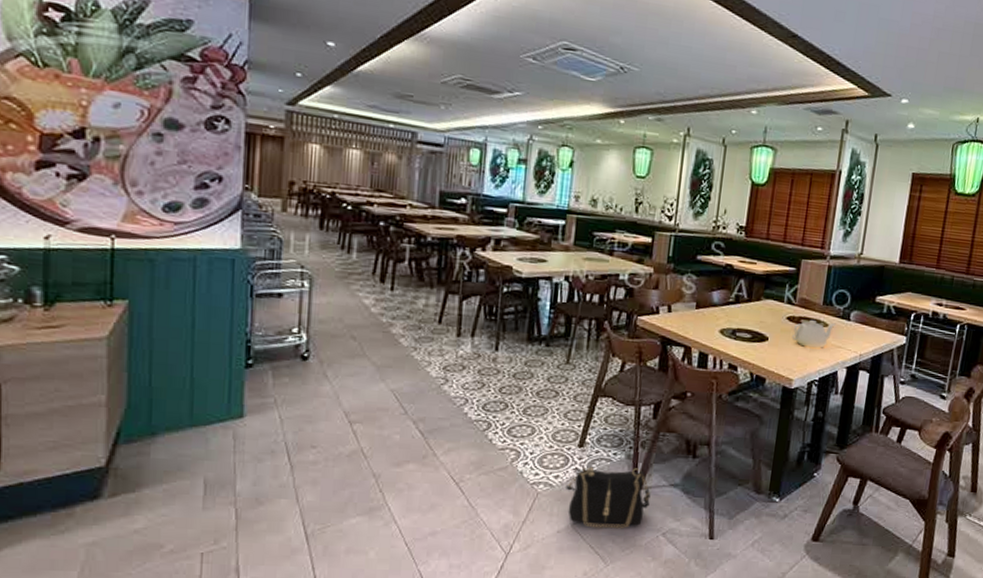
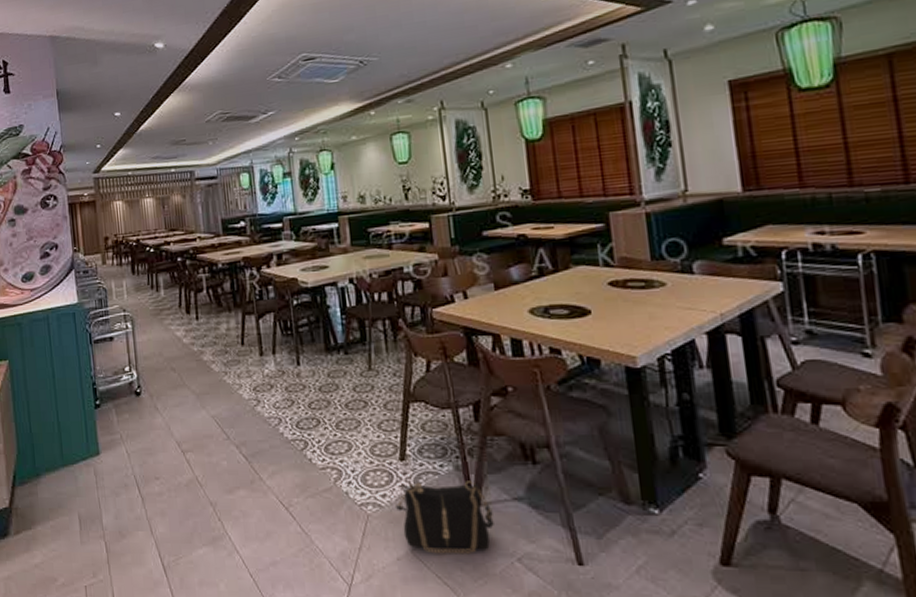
teapot: present [791,319,836,349] -> none [620,279,675,316]

